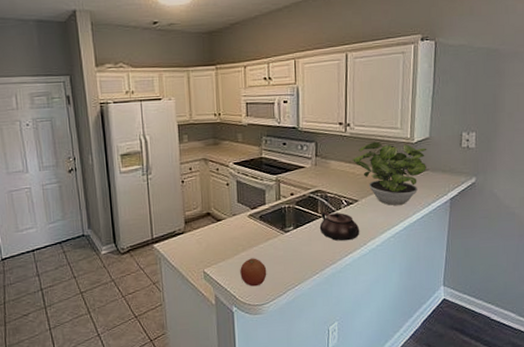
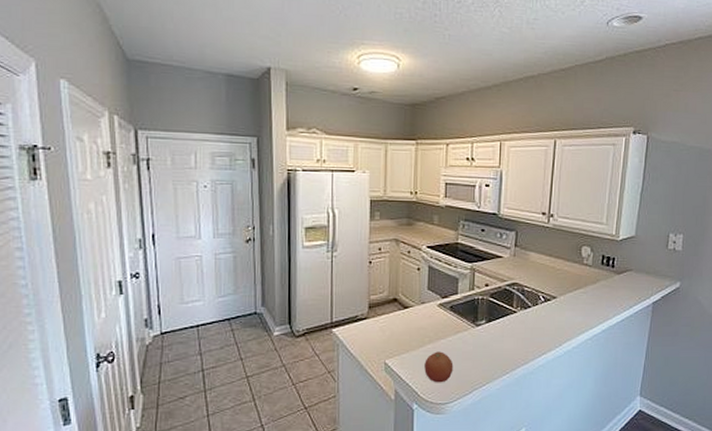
teapot: present [319,211,360,241] -> none [513,306,556,340]
potted plant: present [353,141,427,206] -> none [554,235,632,305]

